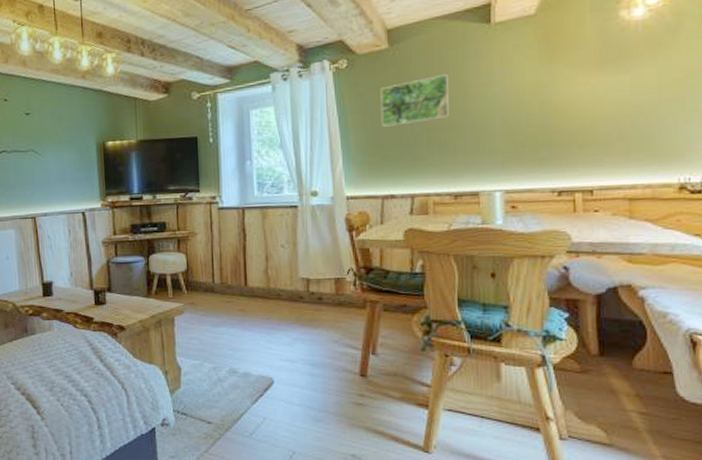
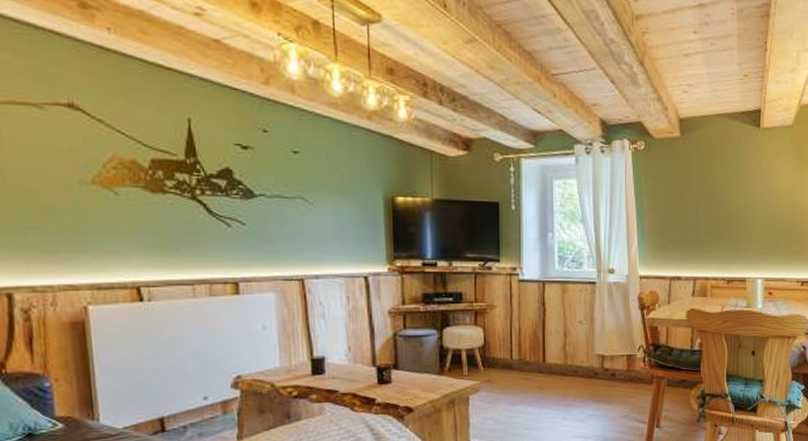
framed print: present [380,75,449,128] -> none [671,169,726,212]

